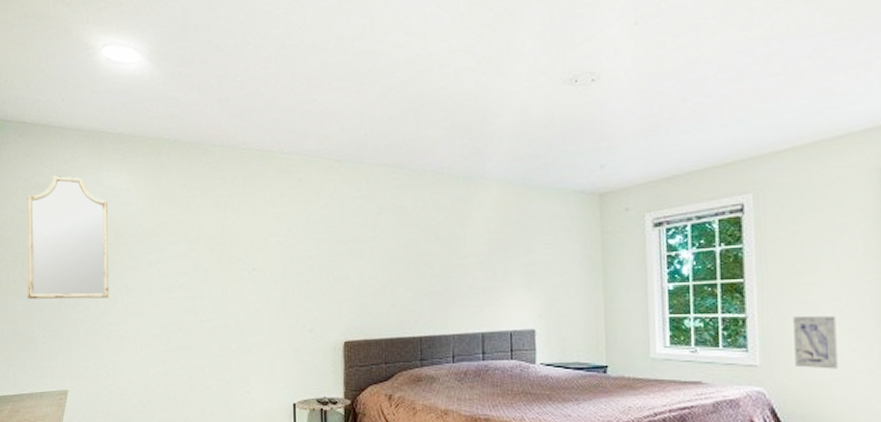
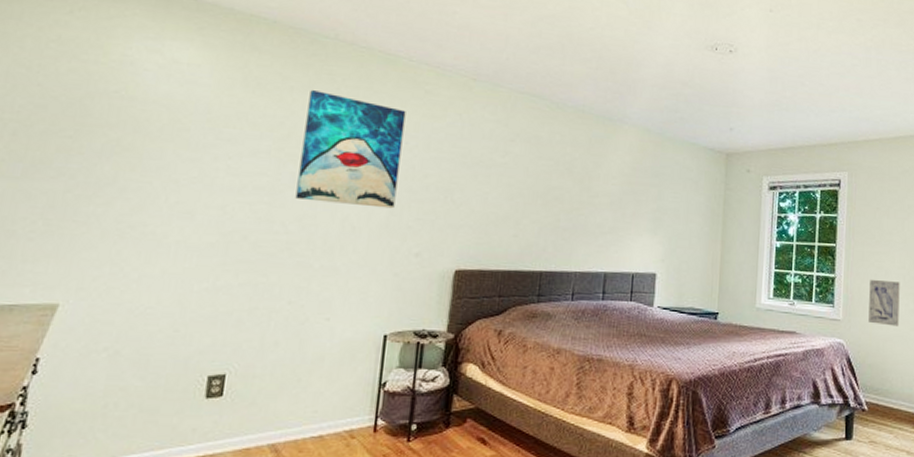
home mirror: present [26,175,110,299] -> none [12,31,167,192]
wall art: none [209,194,287,292] -> present [295,90,406,209]

